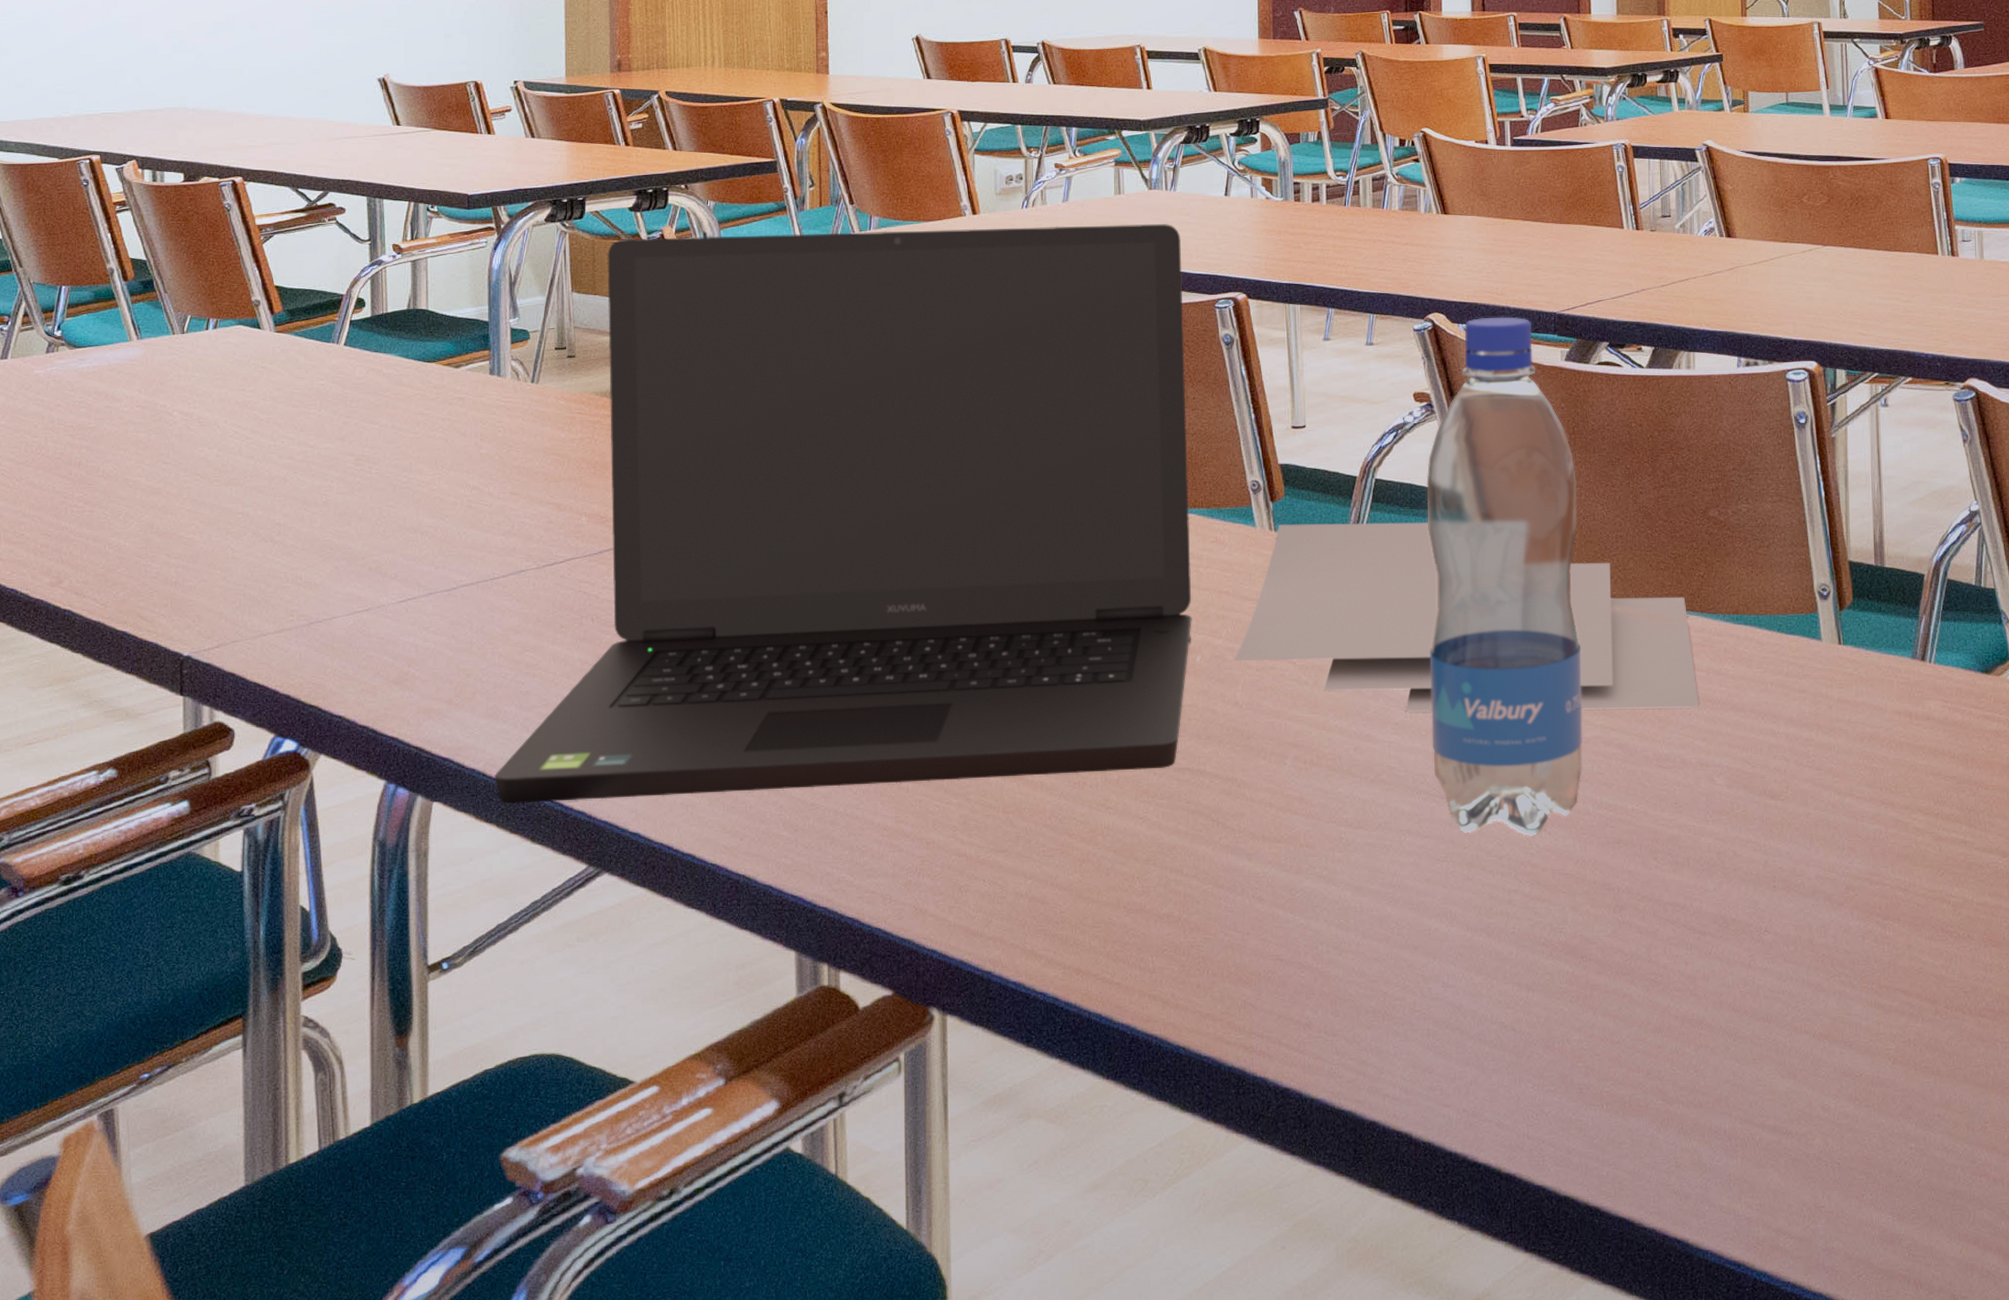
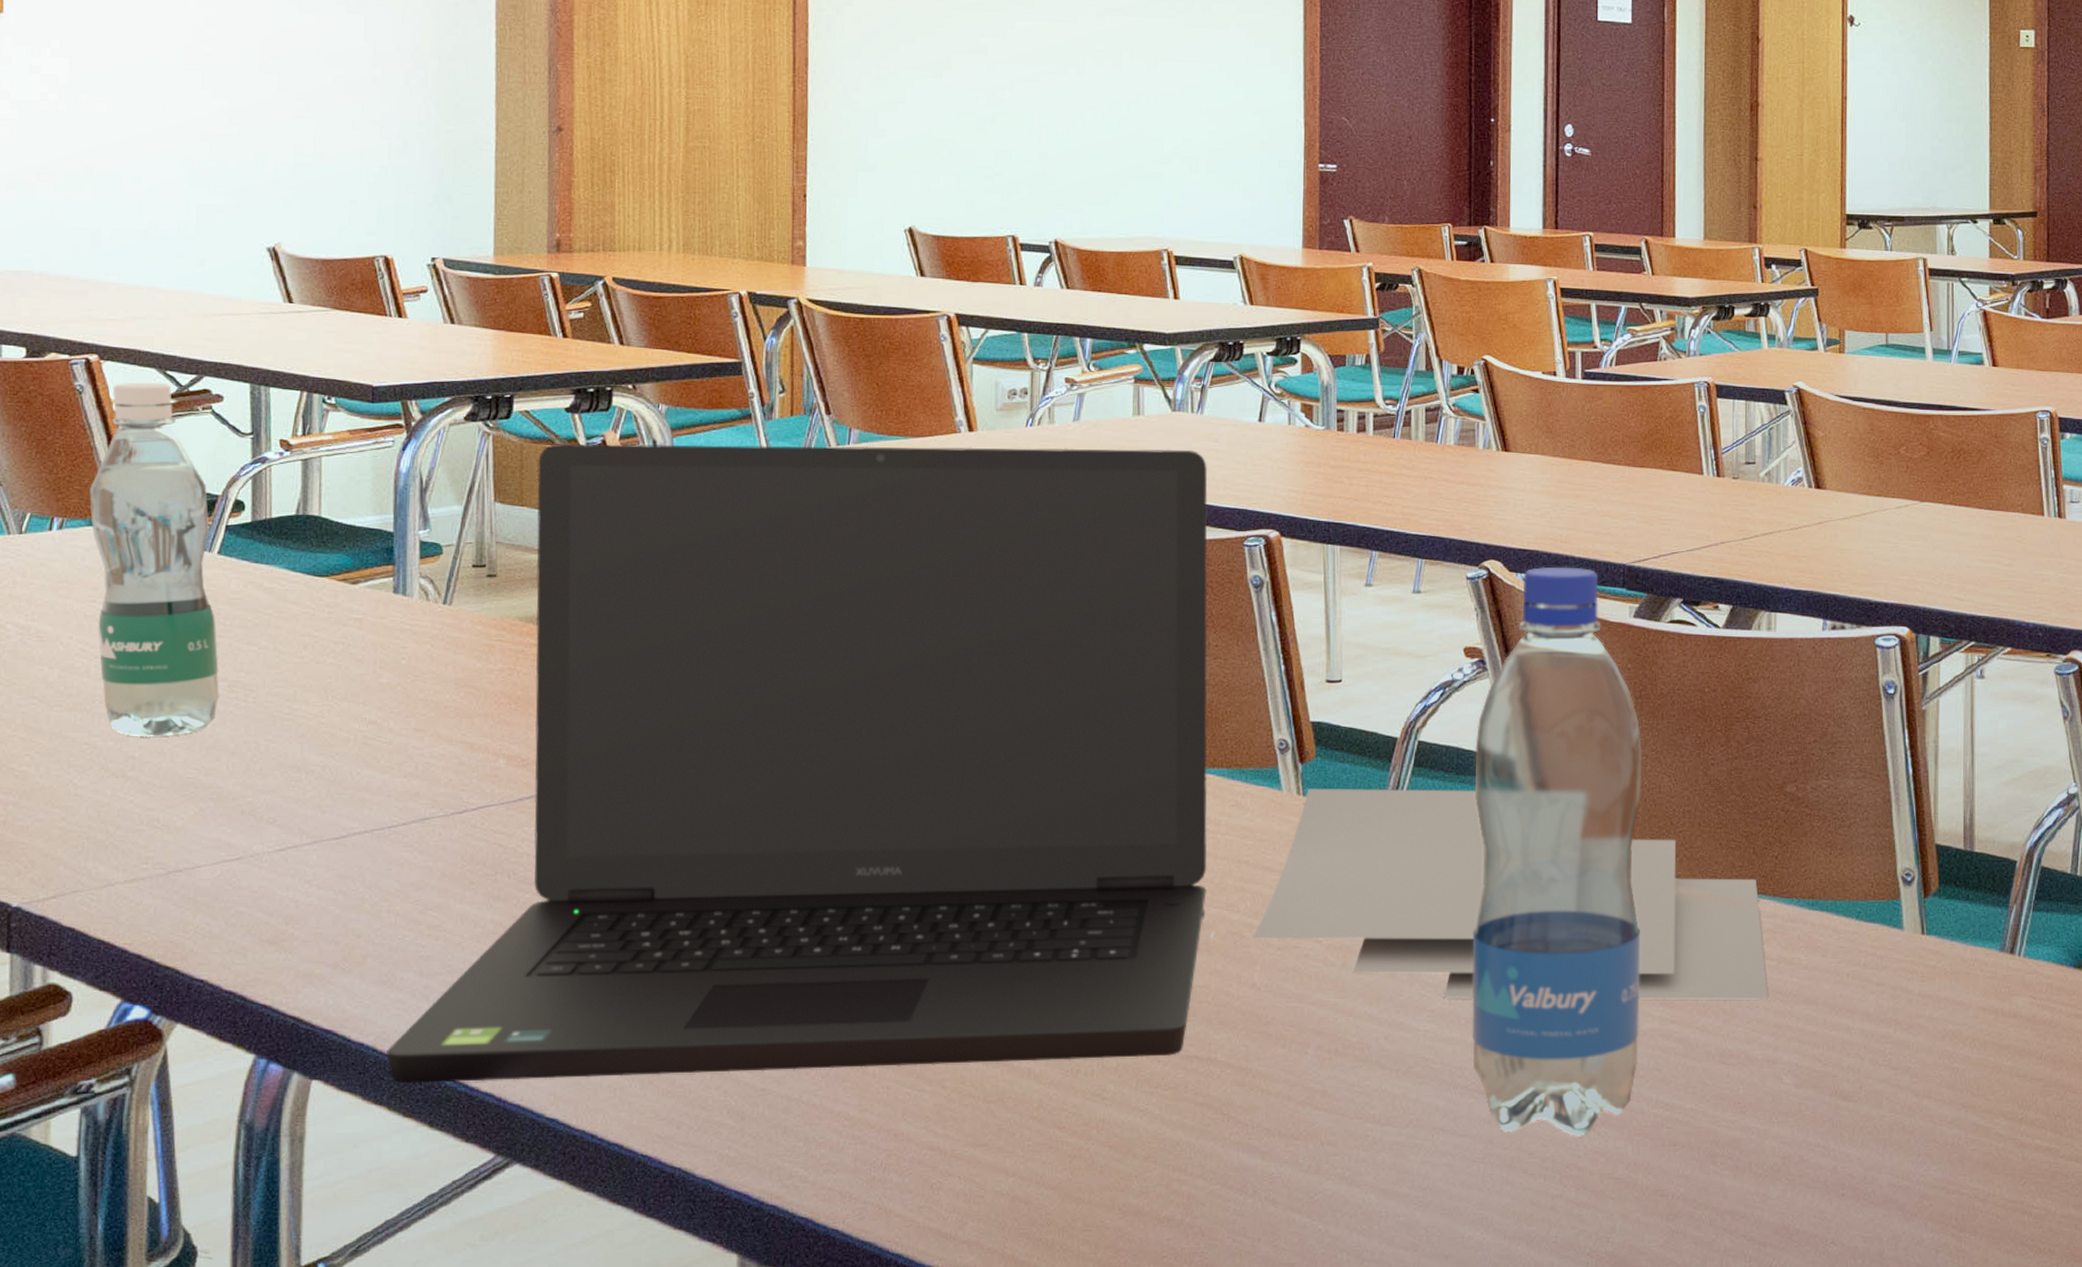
bottle: none [238,199,348,506] -> present [90,382,219,736]

